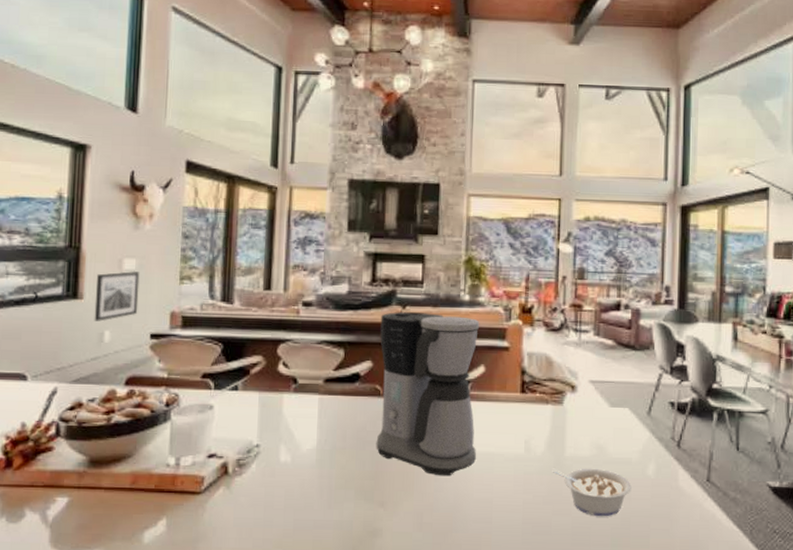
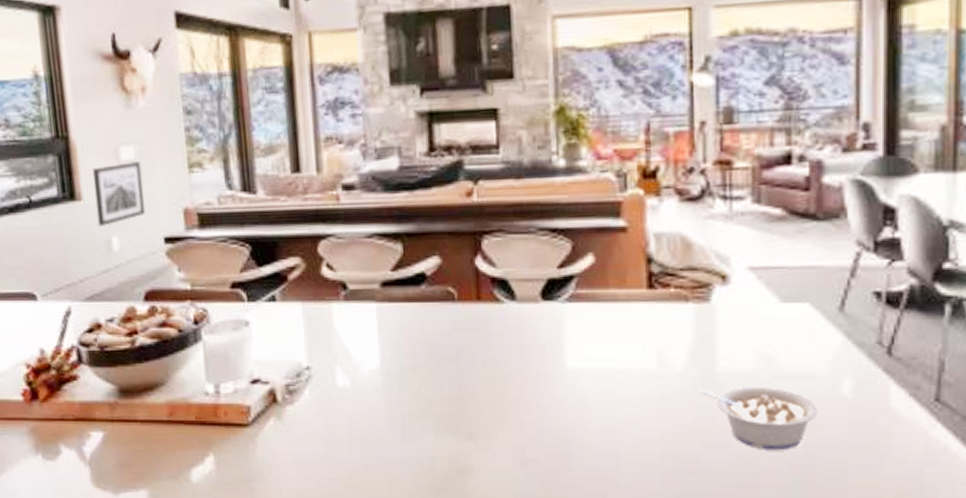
coffee maker: present [376,311,480,476] -> none [445,187,590,401]

